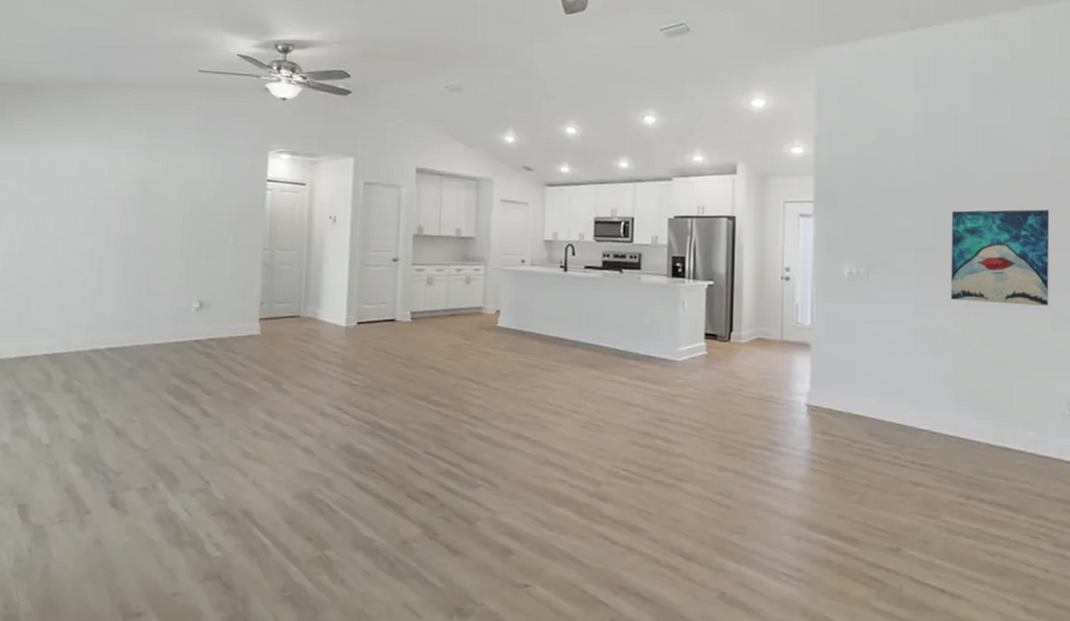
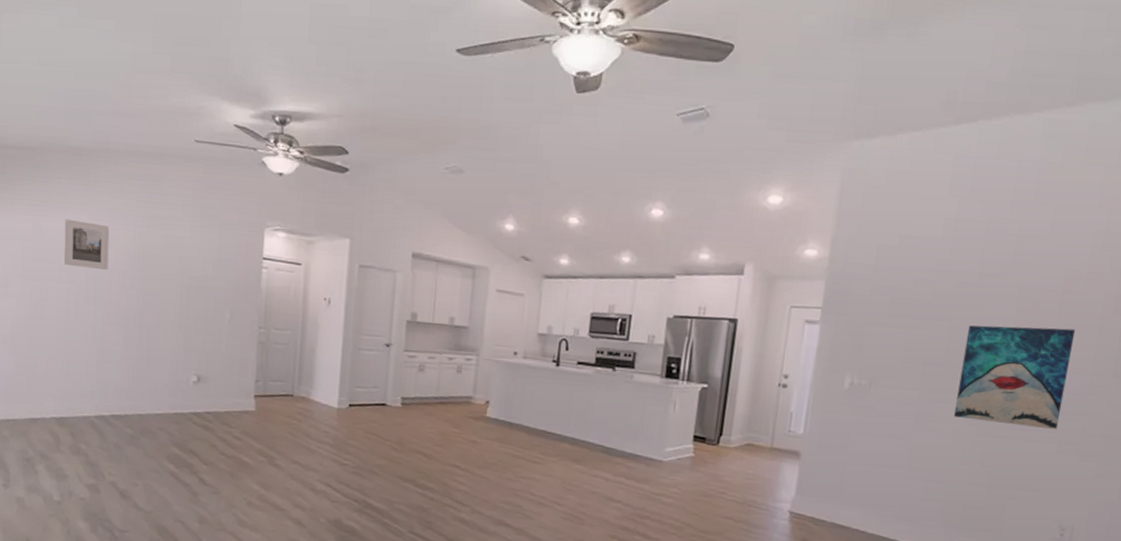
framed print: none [62,151,111,200] -> present [64,219,110,271]

